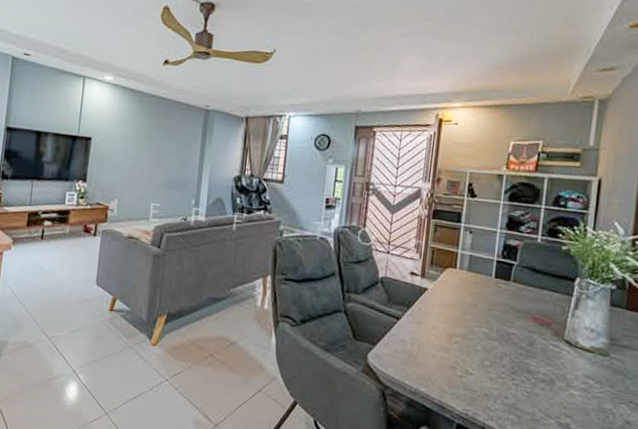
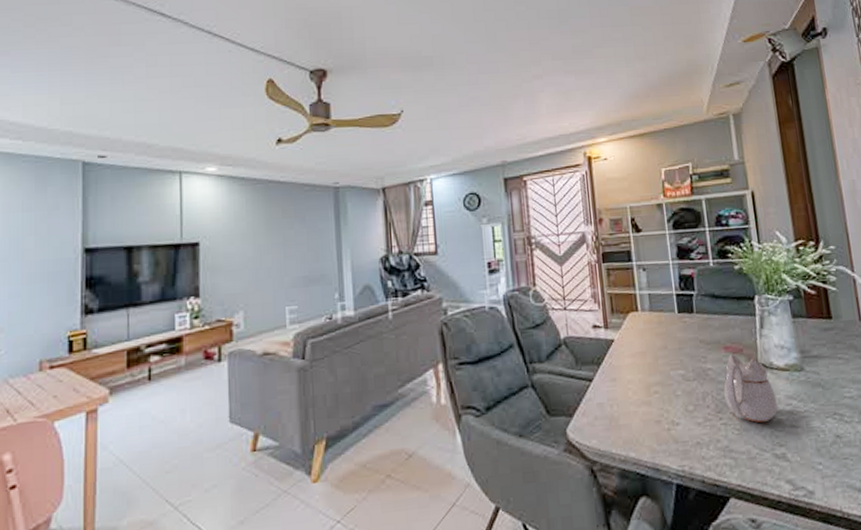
teapot: none [522,325,575,394] -> present [724,354,778,423]

